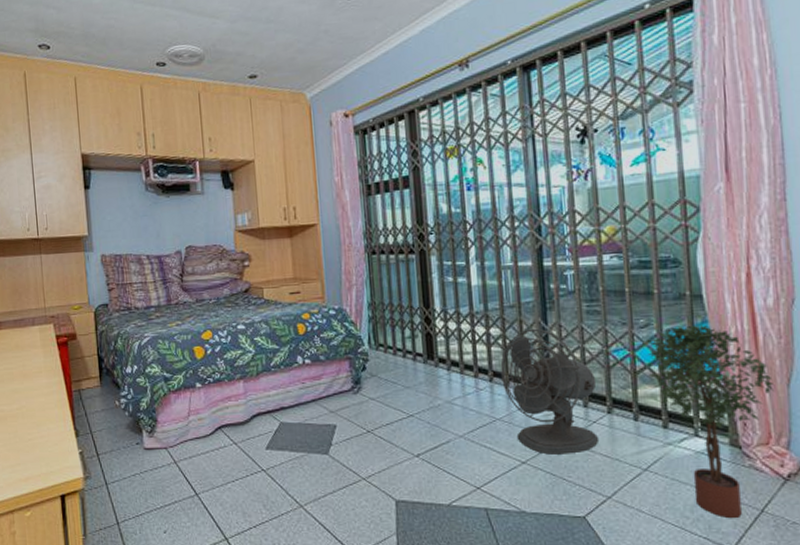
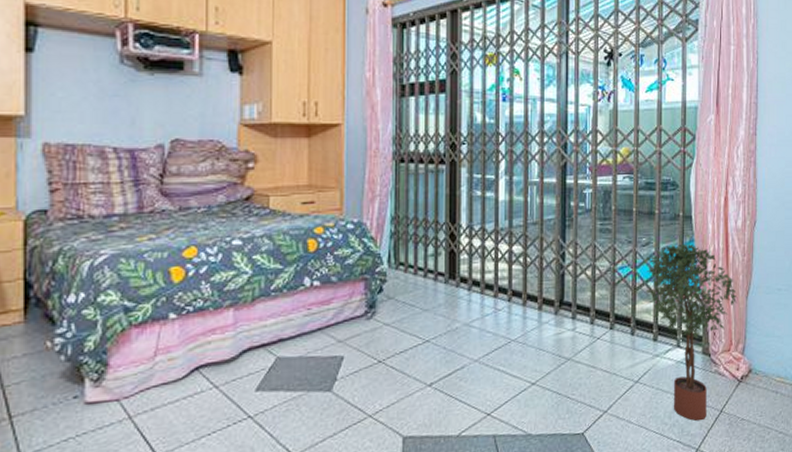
electric fan: present [500,328,600,455] -> none [518,246,603,374]

